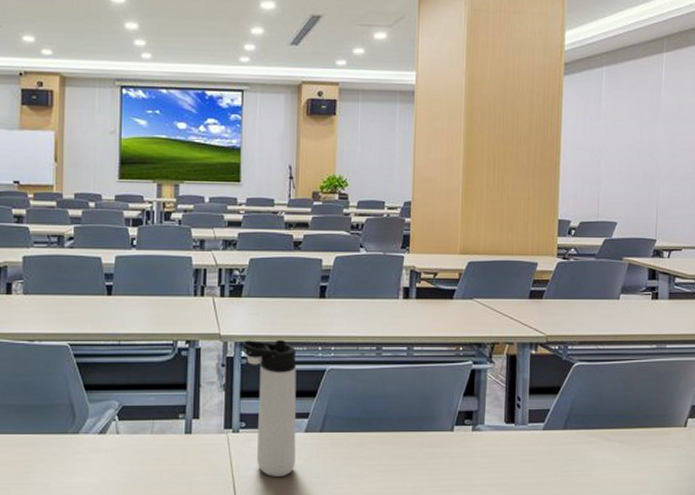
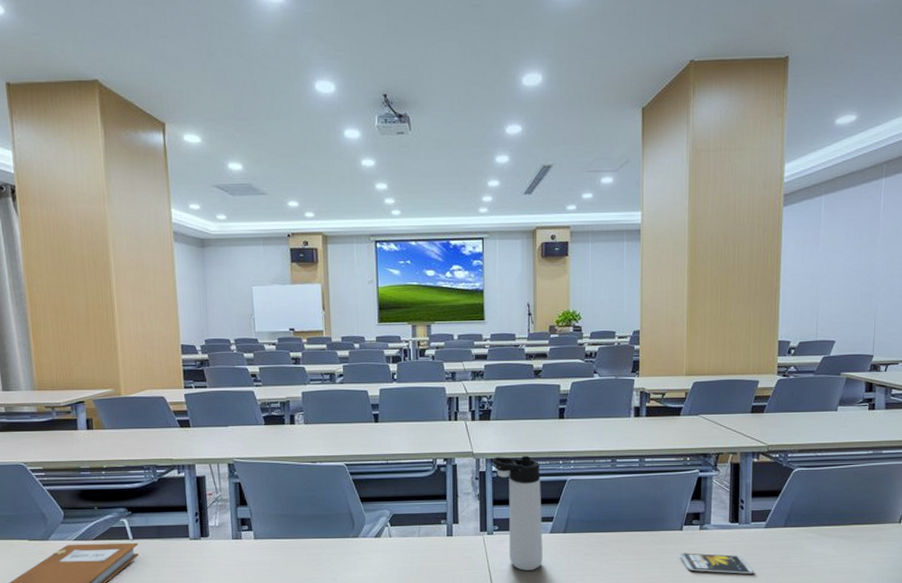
smartphone: none [450,458,530,483] -> present [680,553,753,574]

